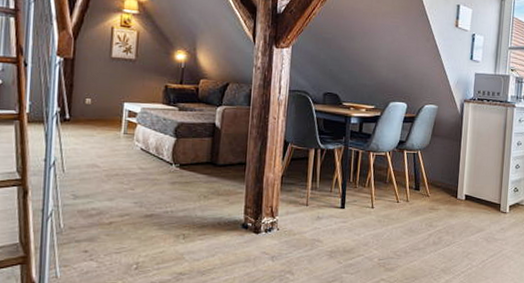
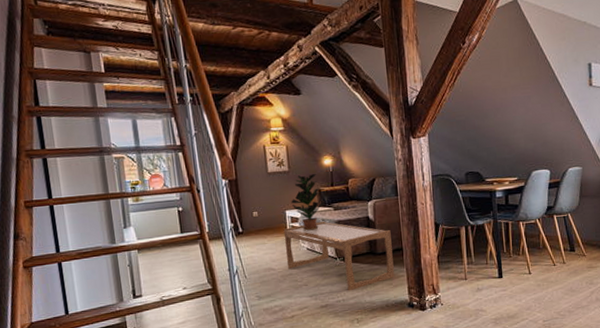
coffee table: none [114,120,236,202] -> present [283,221,394,291]
potted plant: none [132,66,170,129] -> present [291,174,325,231]

